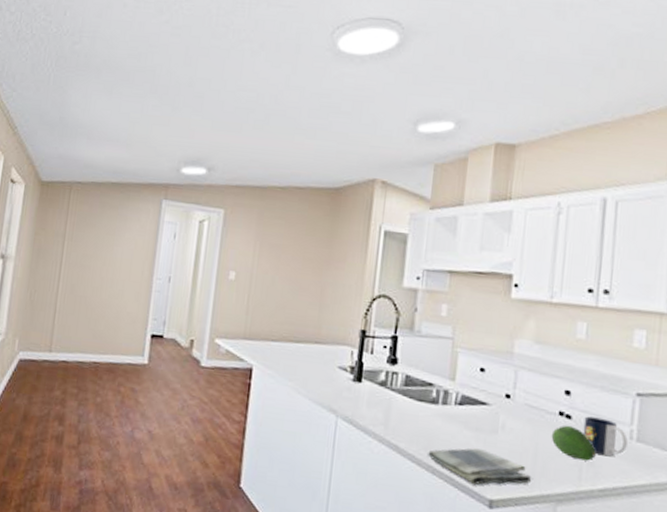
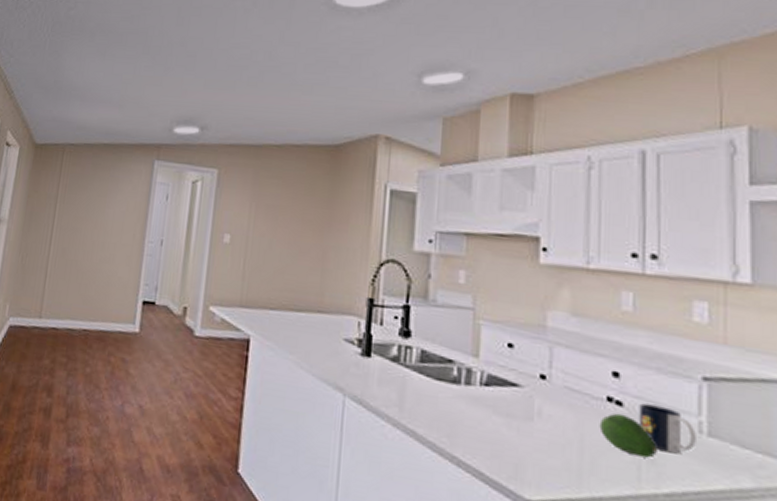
dish towel: present [428,448,532,485] -> none [451,437,579,483]

